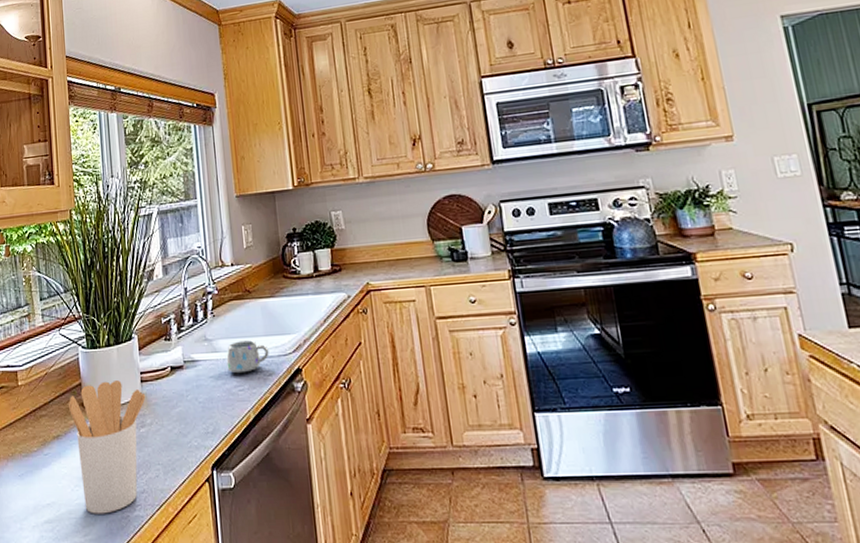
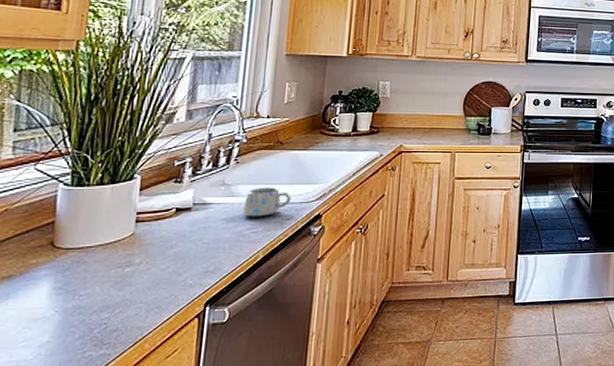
utensil holder: present [69,380,146,514] -> none [32,220,139,356]

